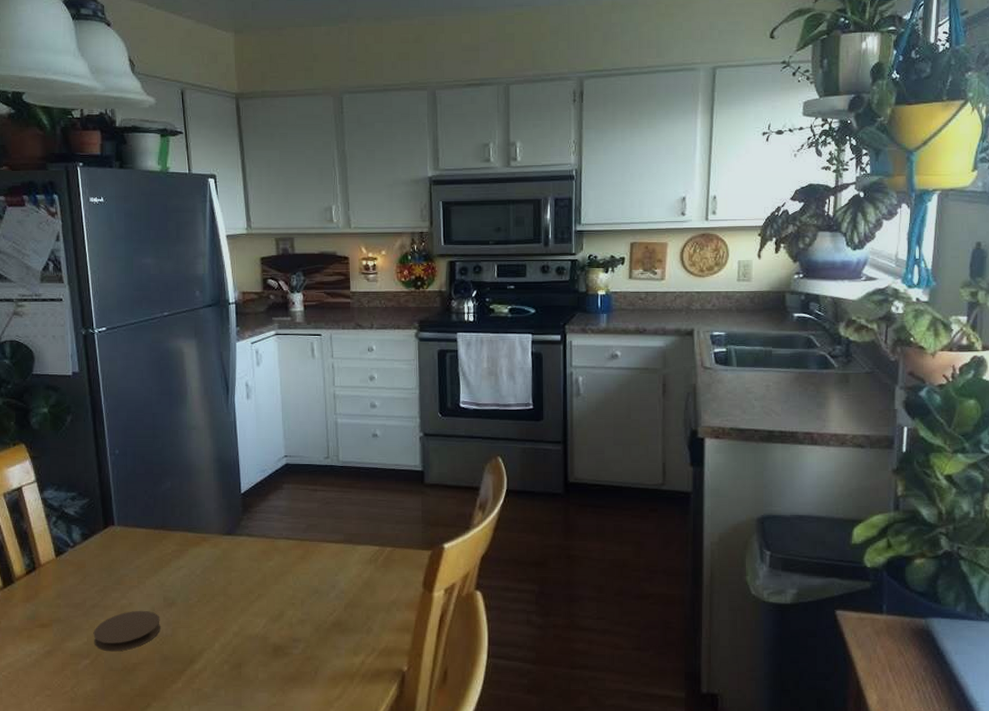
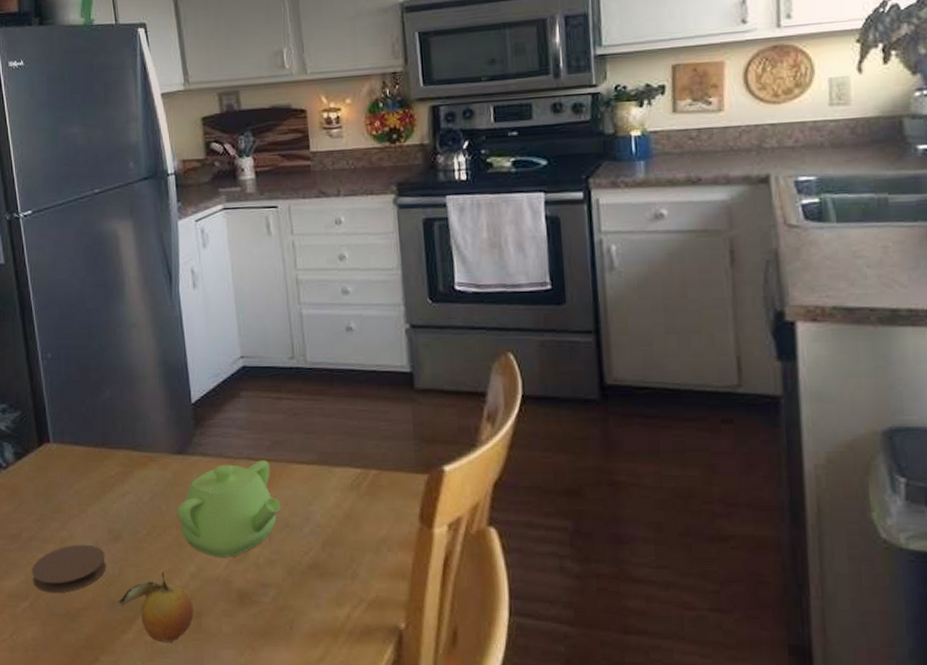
fruit: none [169,630,235,690] -> present [117,571,194,643]
teapot: none [224,540,313,619] -> present [177,460,281,558]

